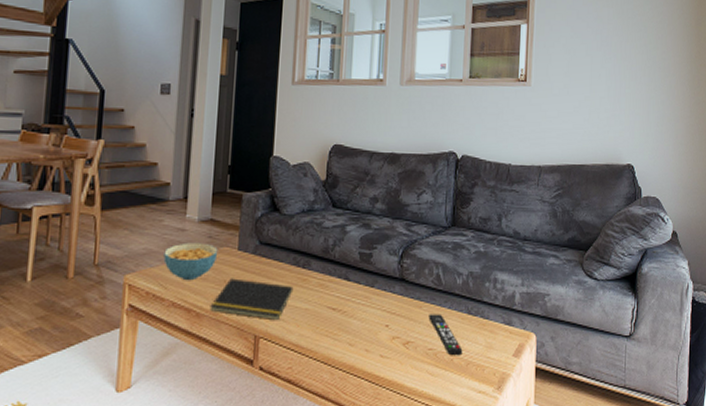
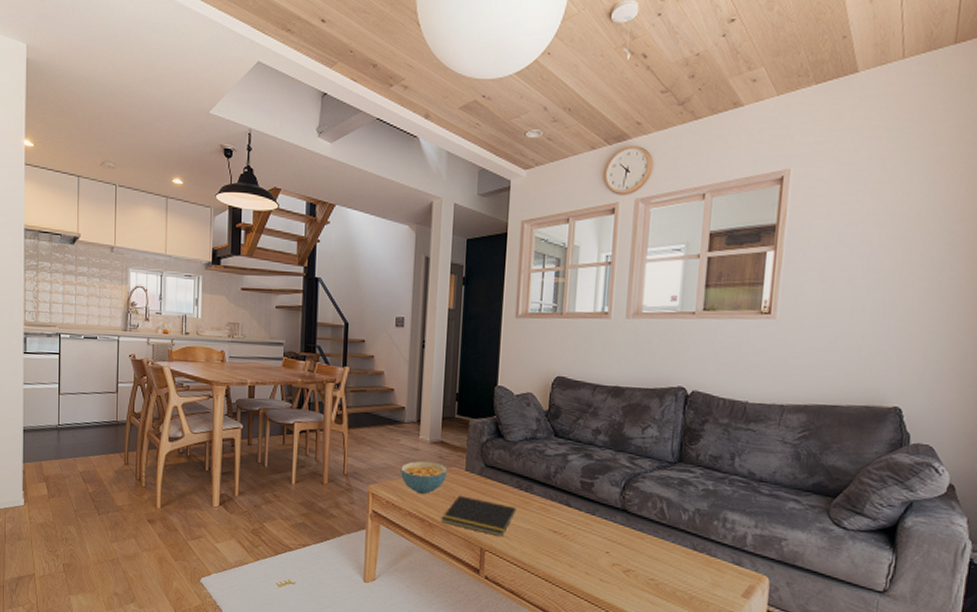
remote control: present [428,314,463,355] -> none [650,546,686,588]

